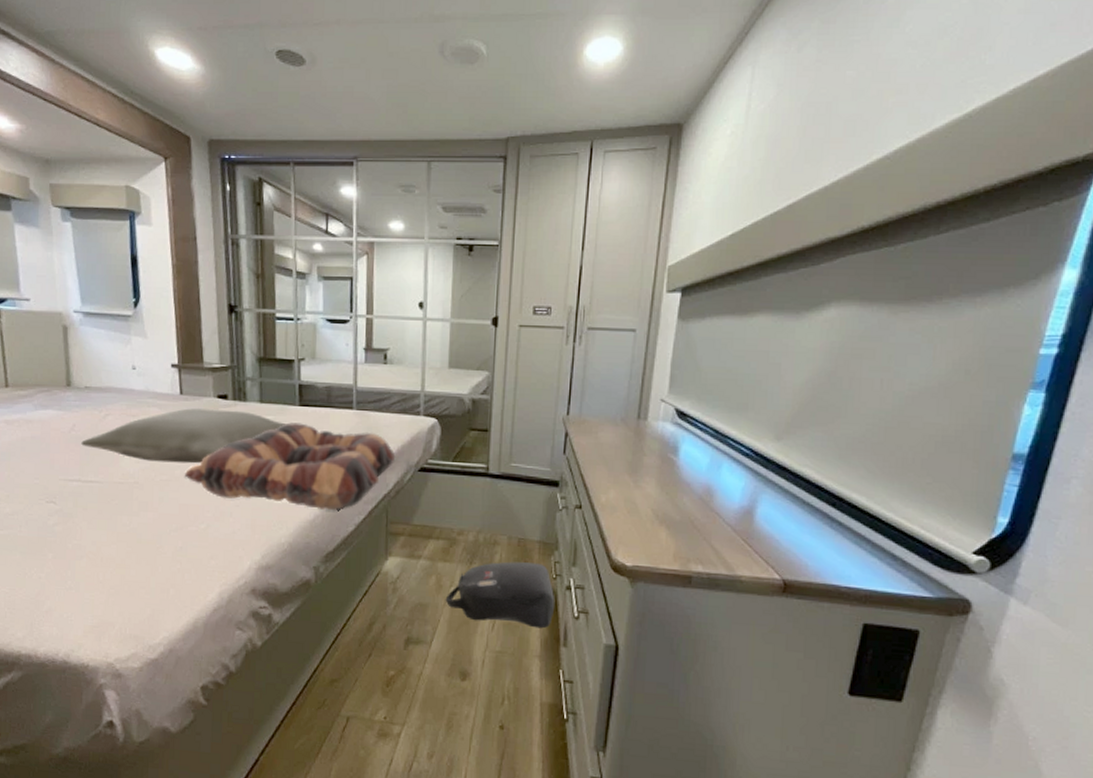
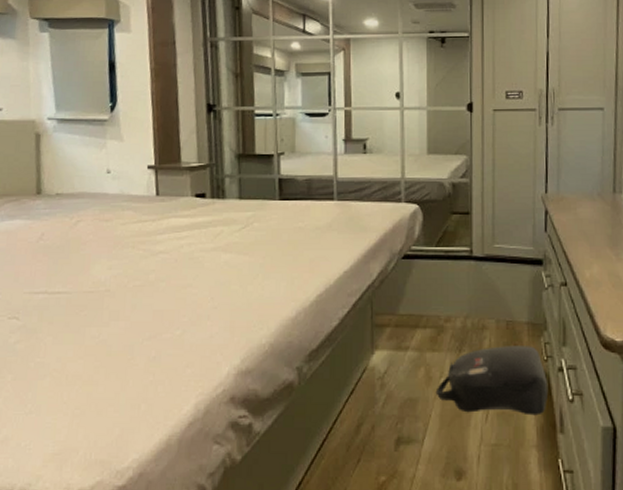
pillow: present [81,408,285,464] -> none [49,208,265,267]
seat cushion: present [185,422,396,511] -> none [160,217,379,307]

